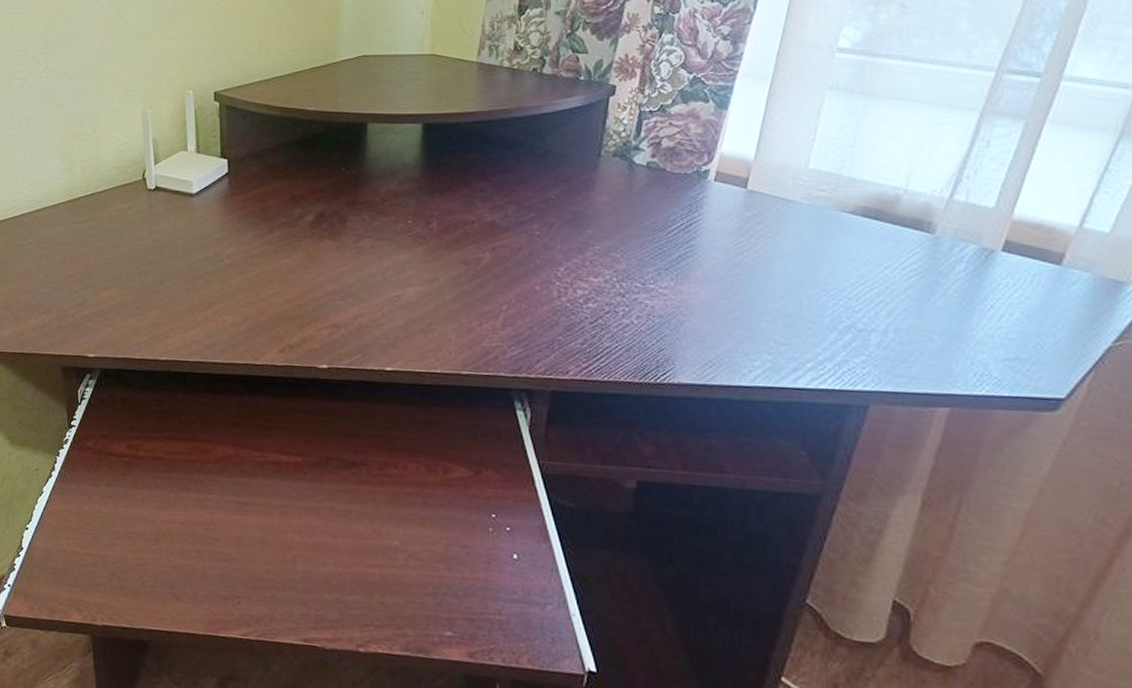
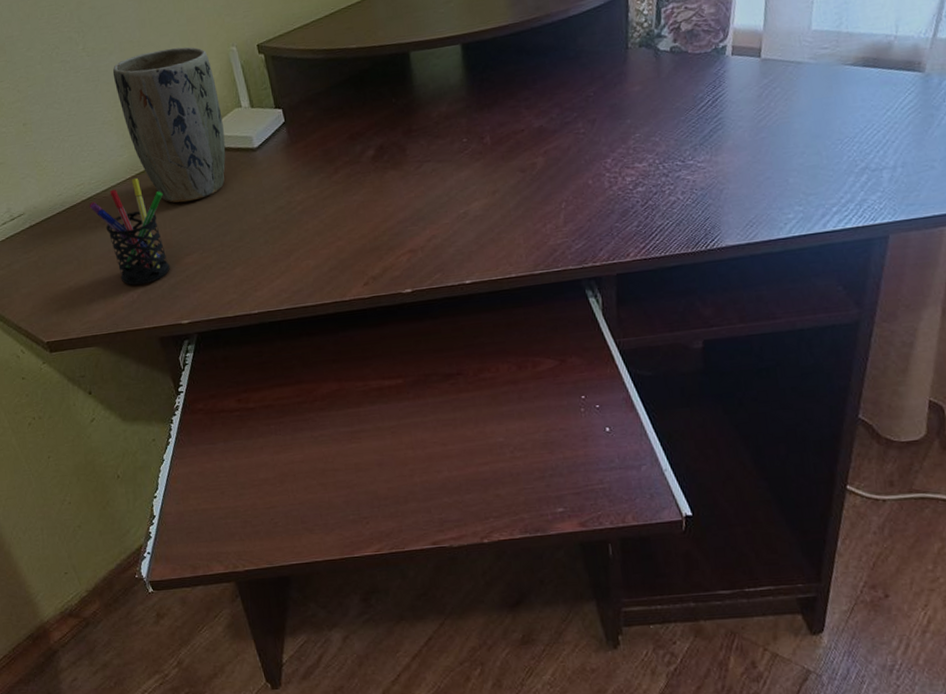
pen holder: none [19,204,94,311] -> present [89,178,170,286]
plant pot: none [67,82,167,236] -> present [112,47,226,203]

